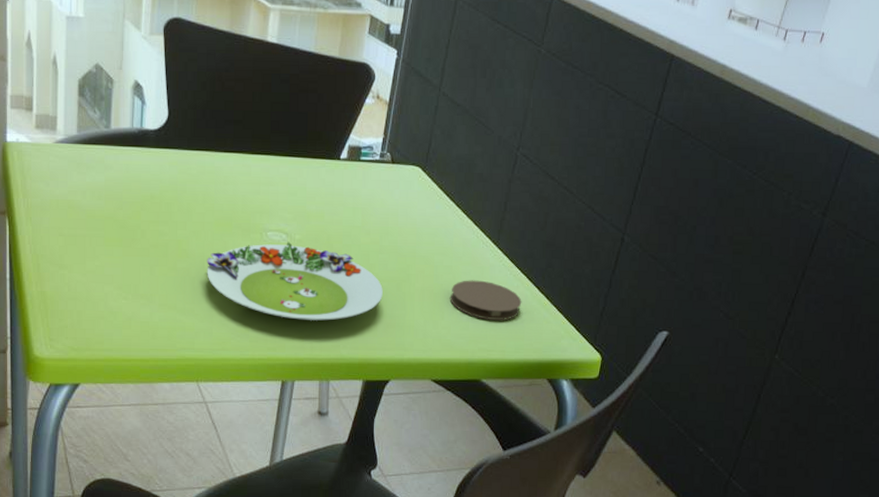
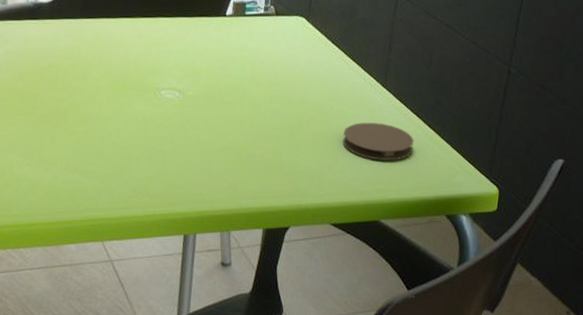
salad plate: present [207,241,383,321] -> none [104,98,276,174]

